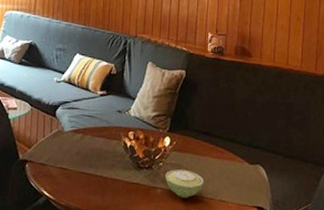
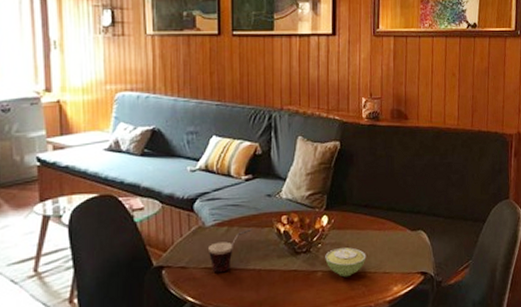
cup: none [64,139,103,175] -> present [207,229,253,273]

